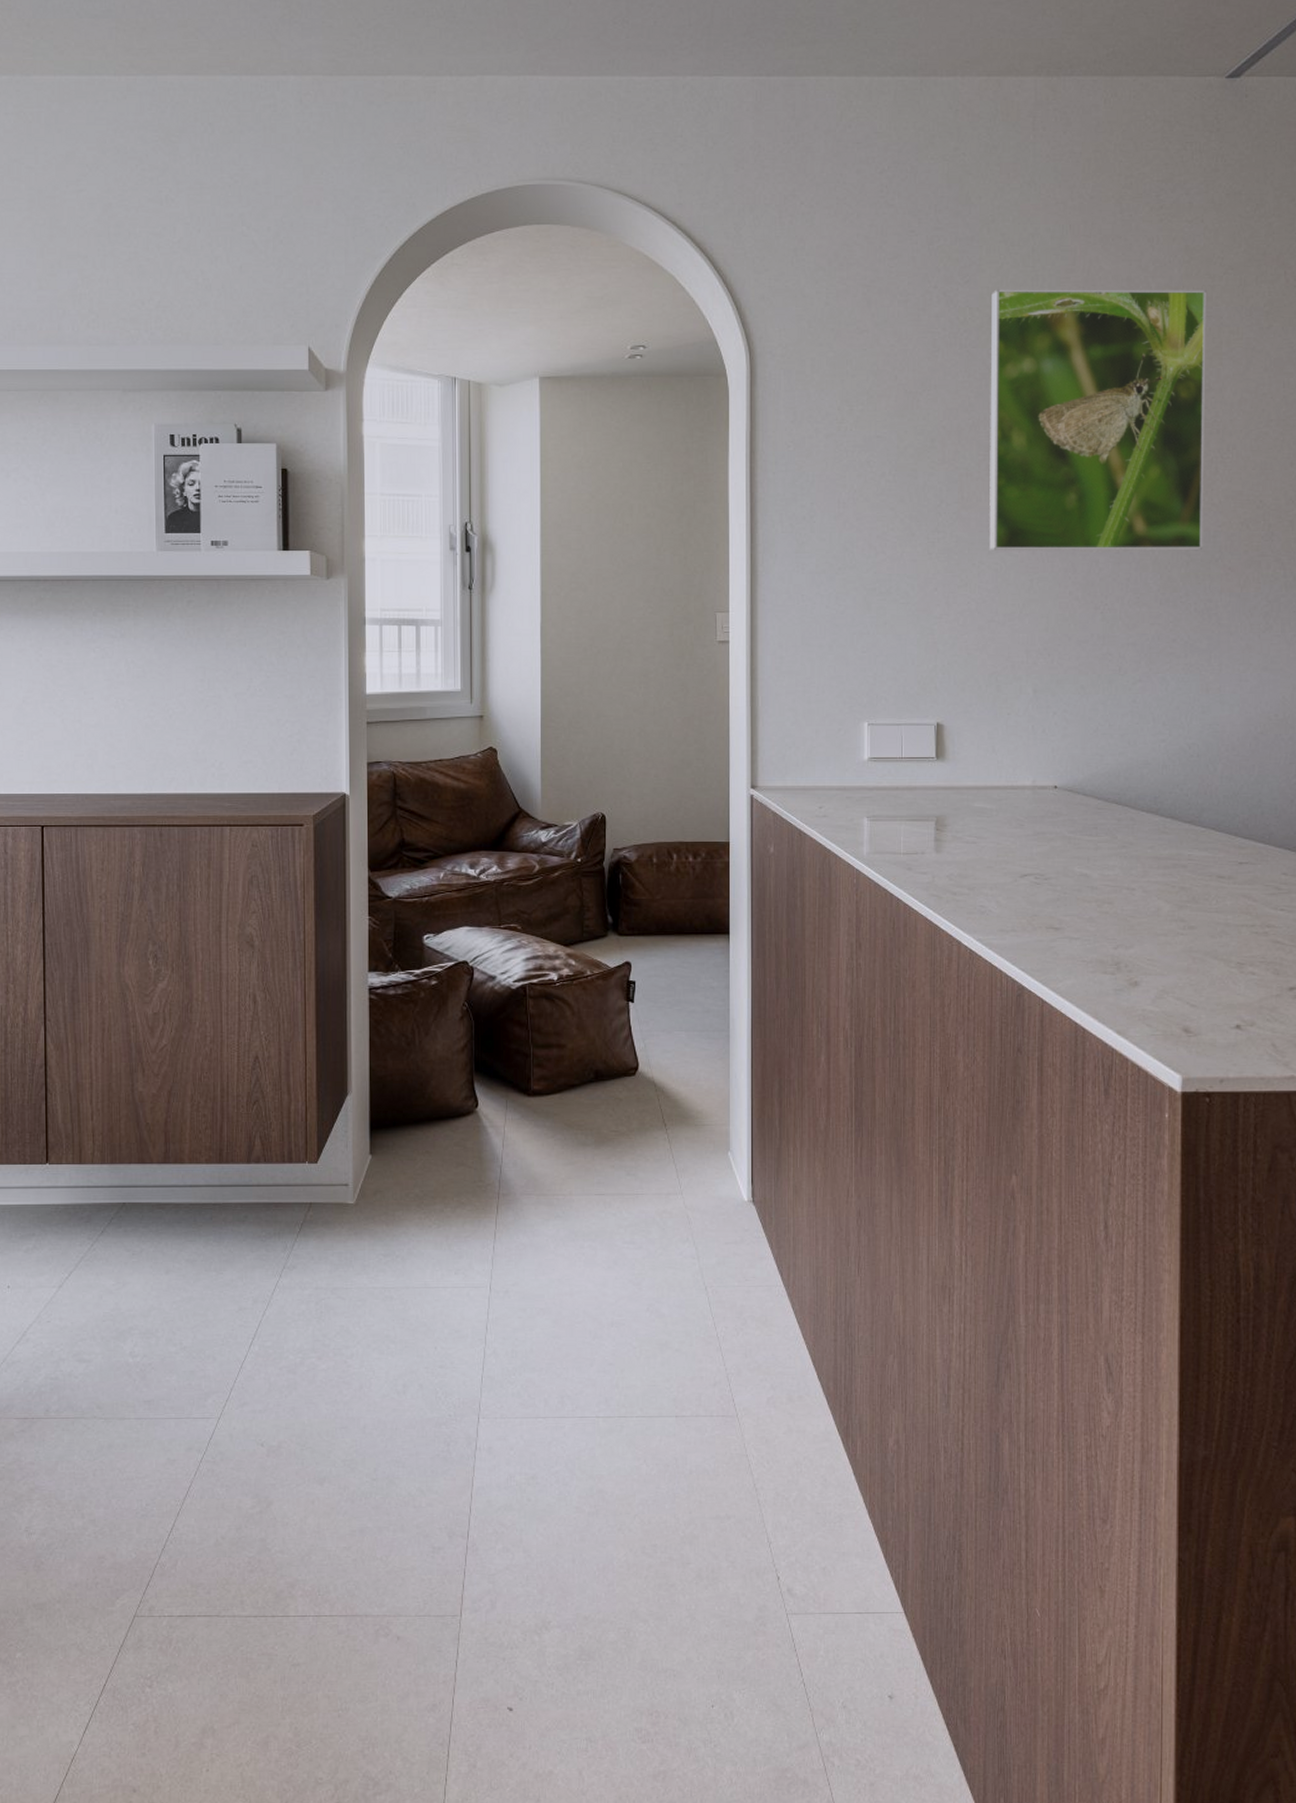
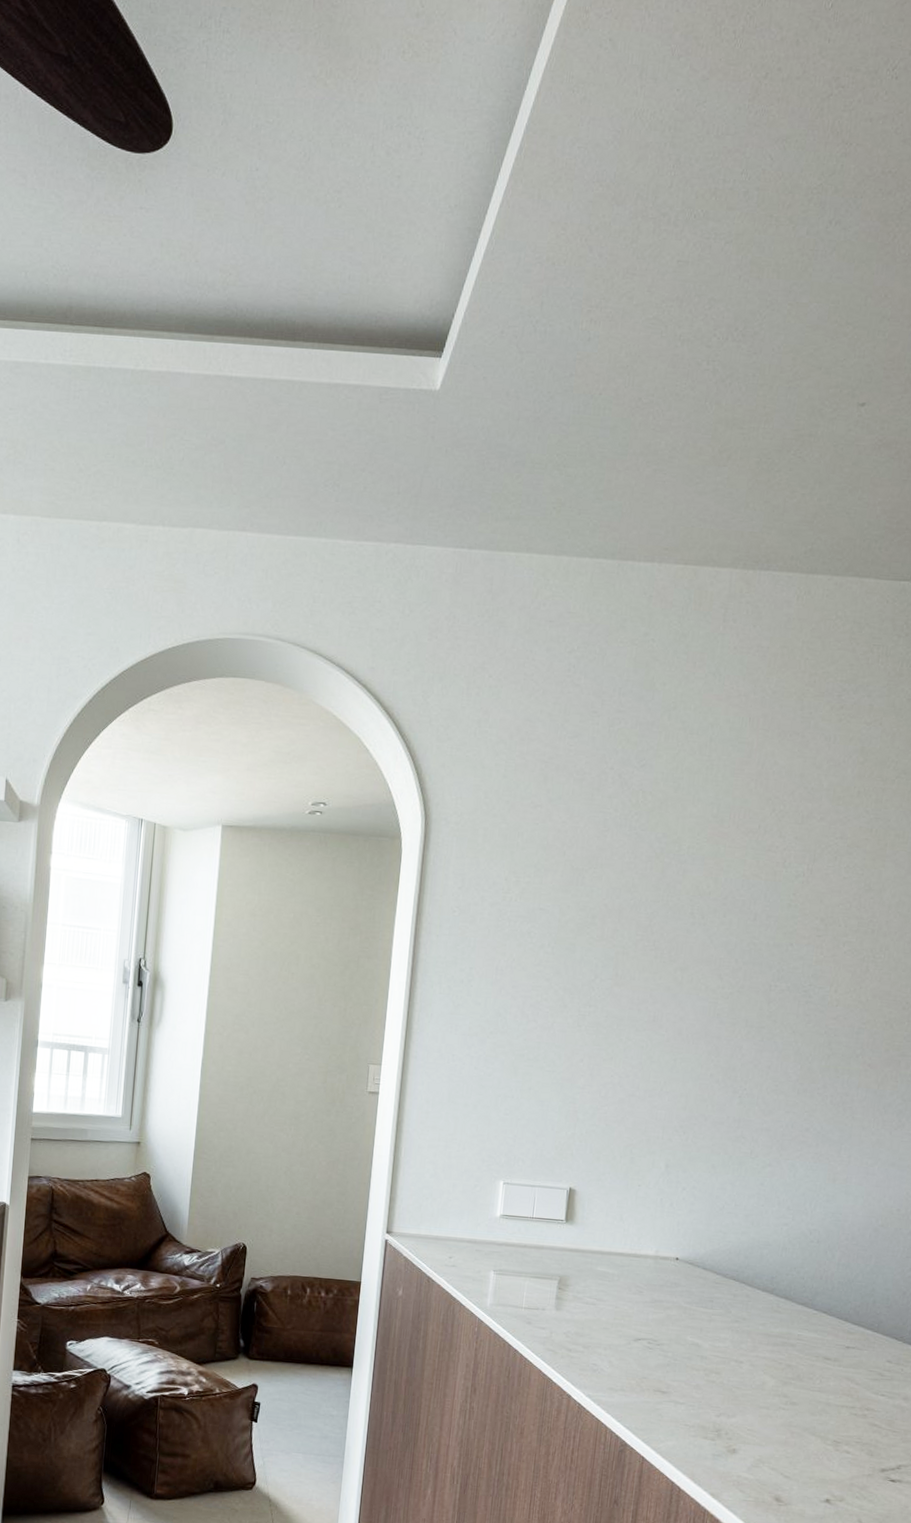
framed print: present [989,289,1207,552] -> none [637,775,877,1045]

